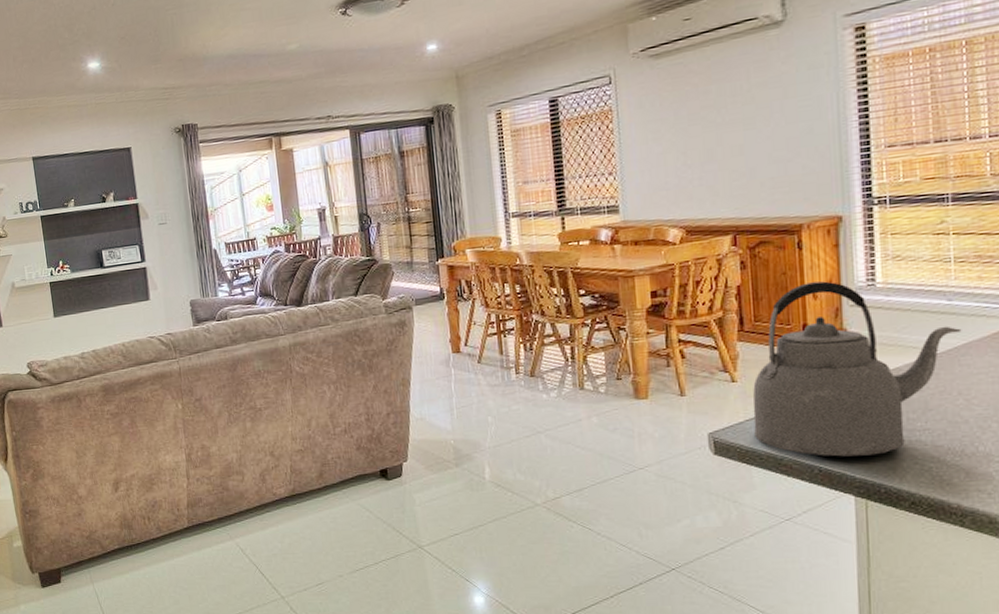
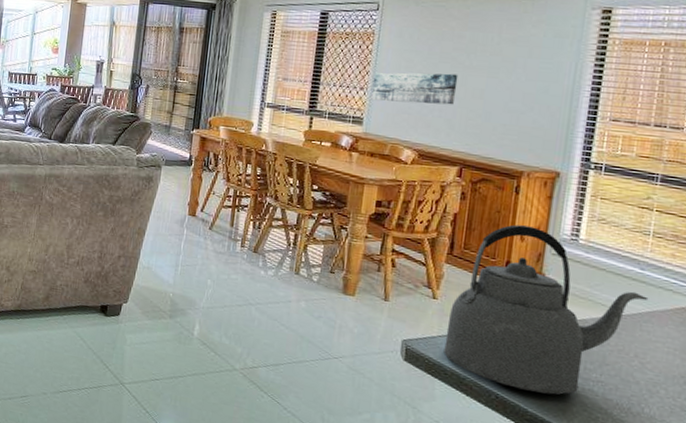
wall art: none [620,134,714,185] -> present [370,72,459,105]

